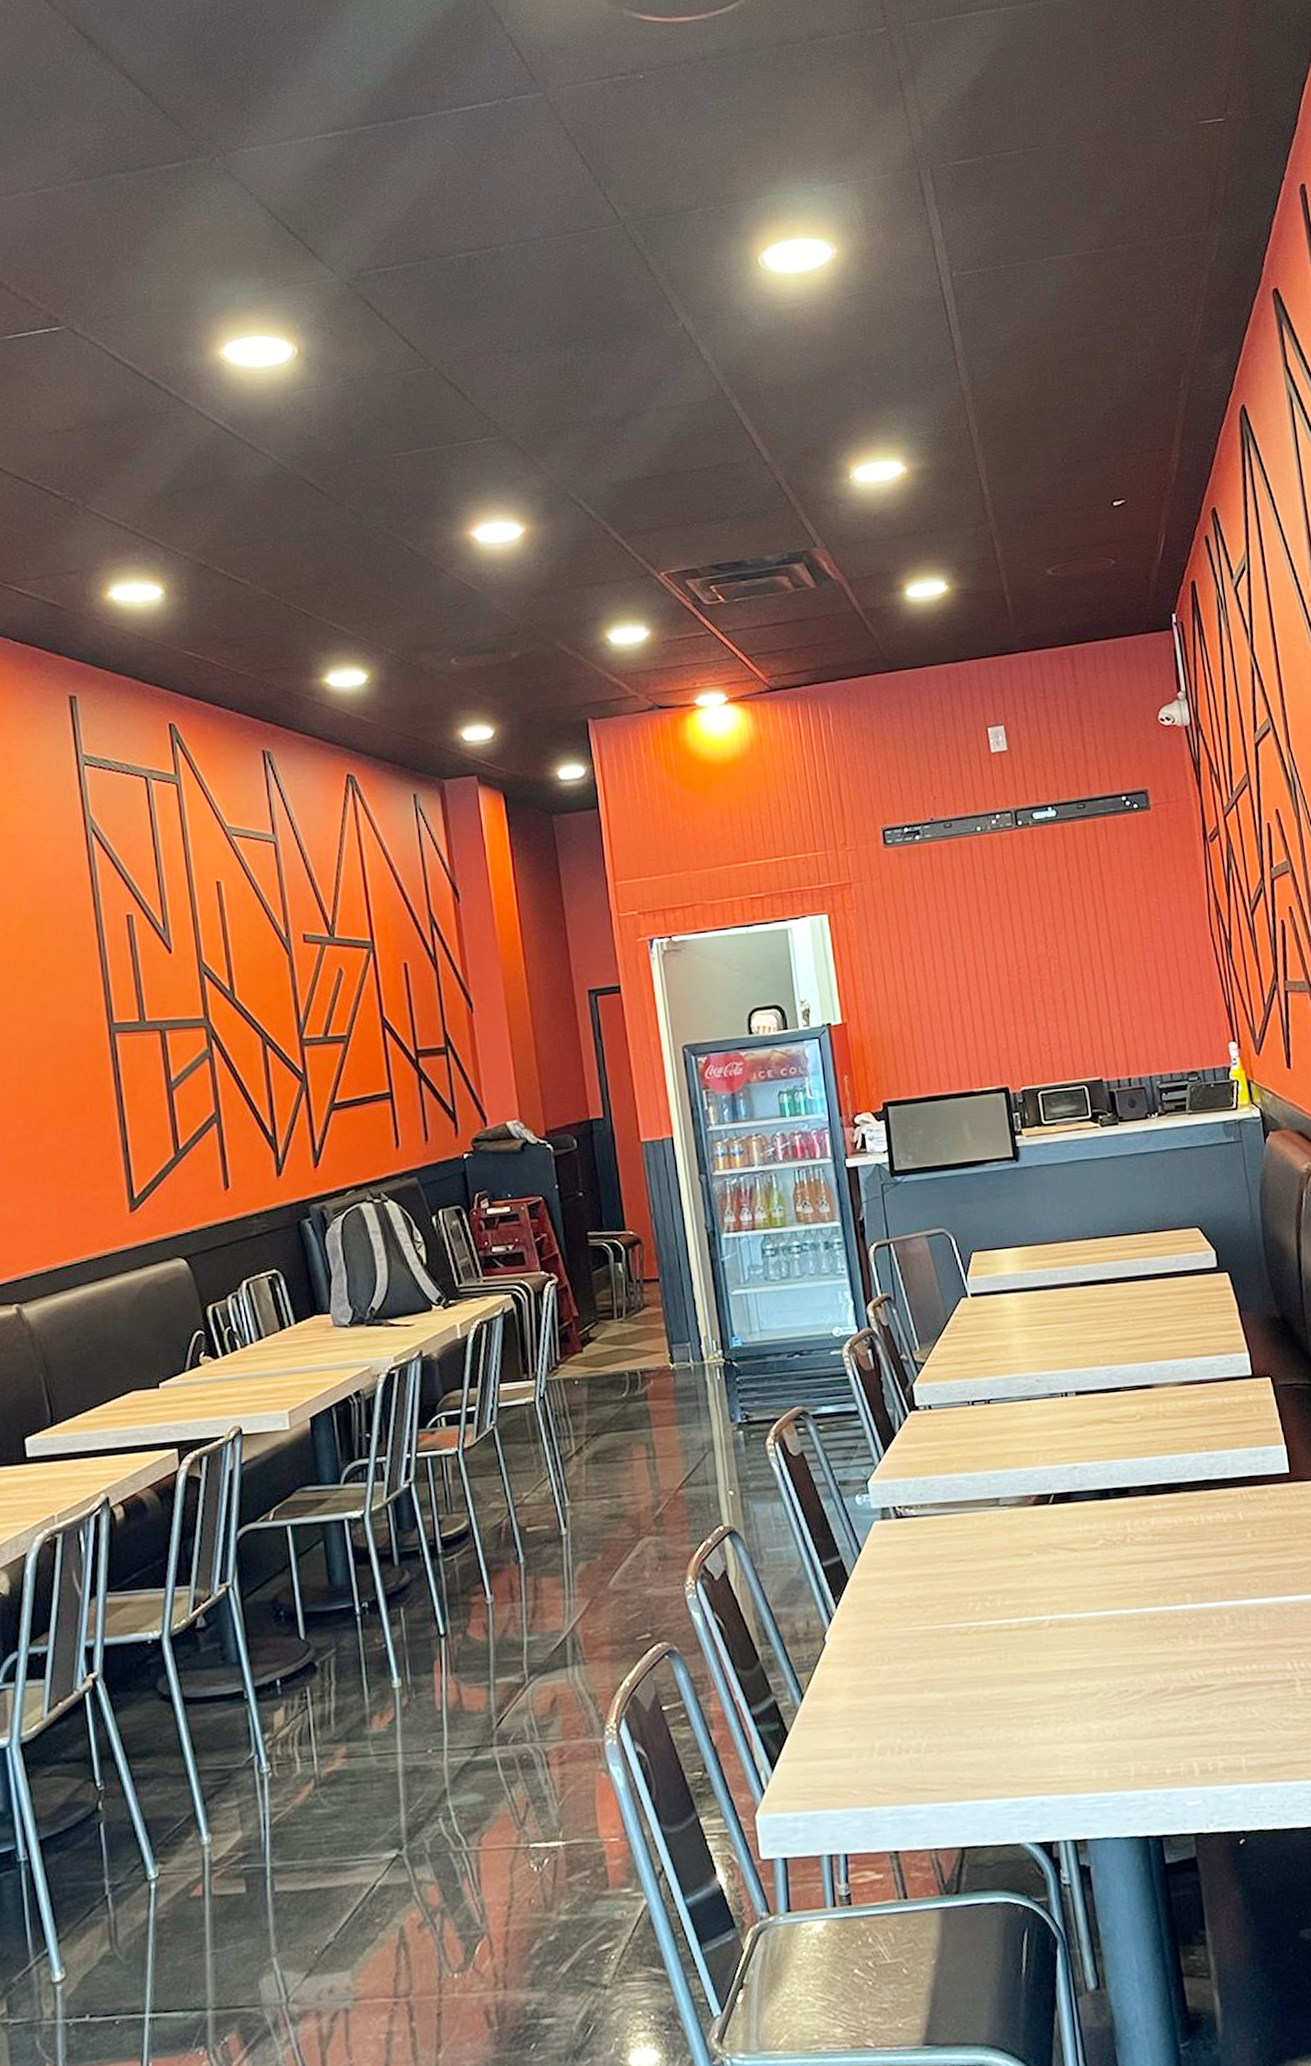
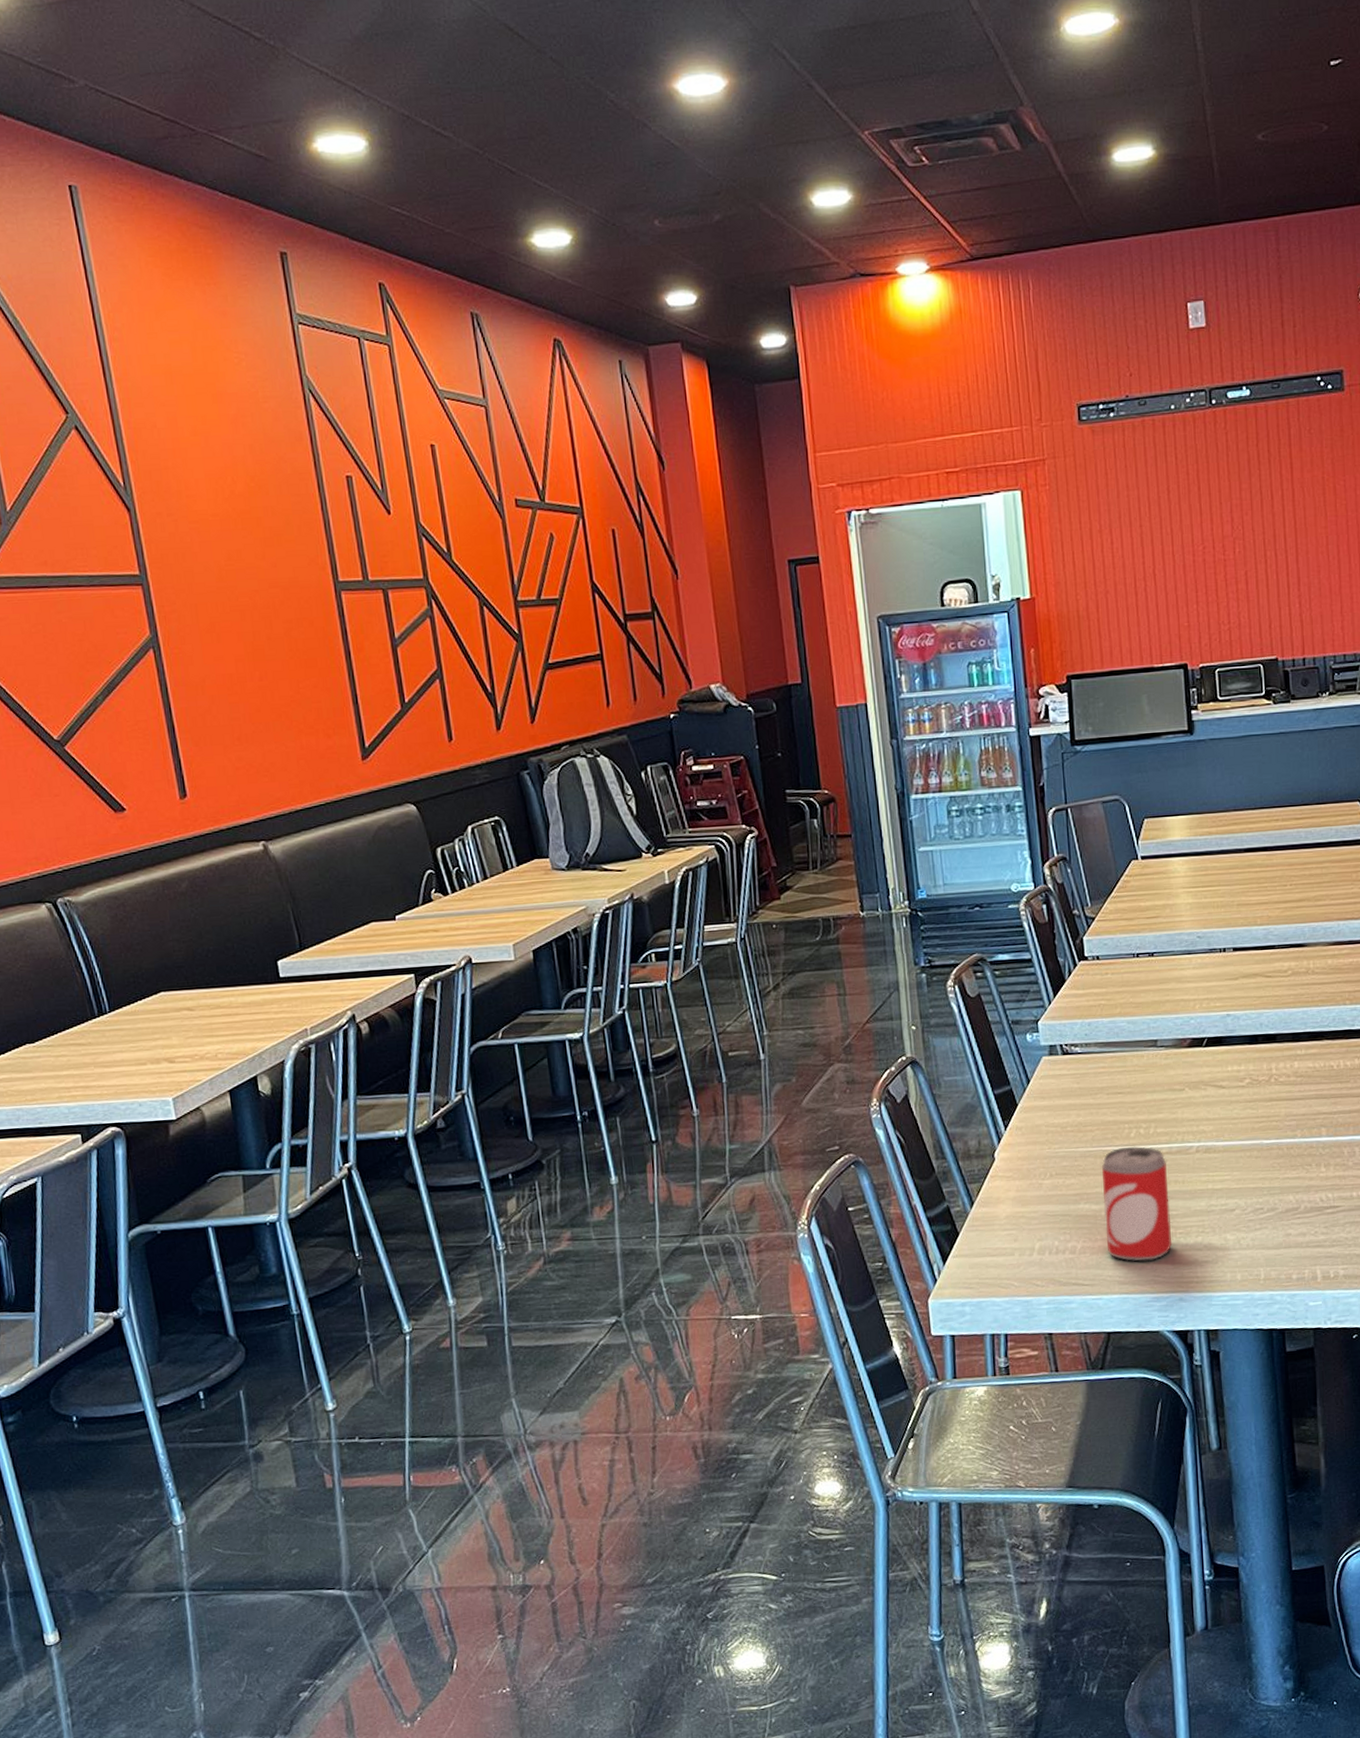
beer can: none [945,1622,1028,1760] -> present [1101,1146,1172,1262]

